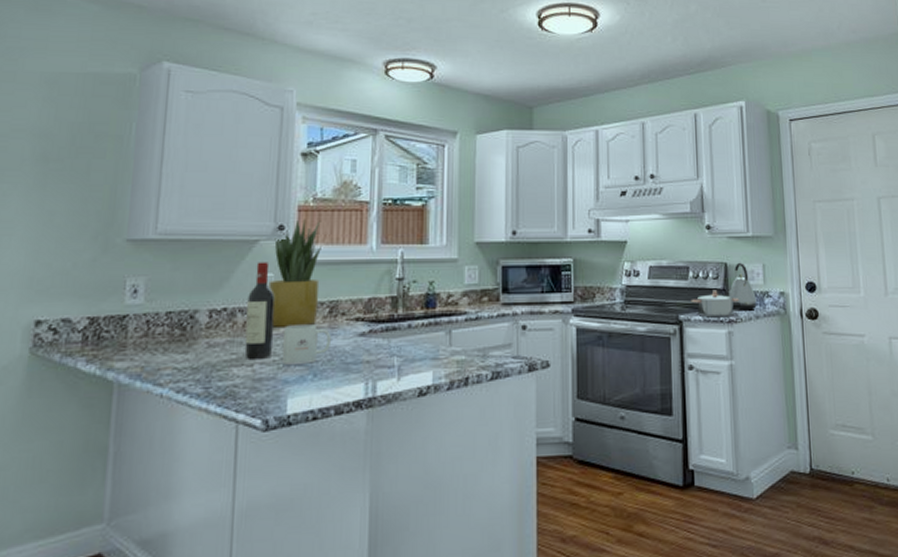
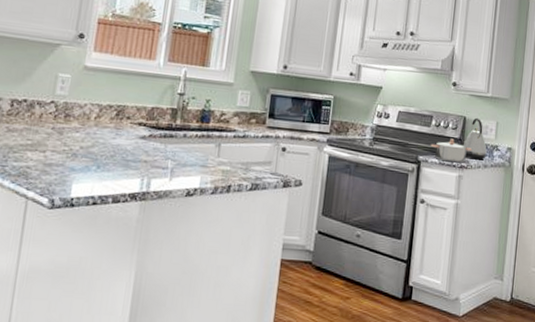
wine bottle: present [244,262,275,359] -> none [38,63,70,148]
planter: present [268,219,321,327] -> none [64,30,117,125]
mug: present [281,325,332,366] -> none [71,121,117,157]

